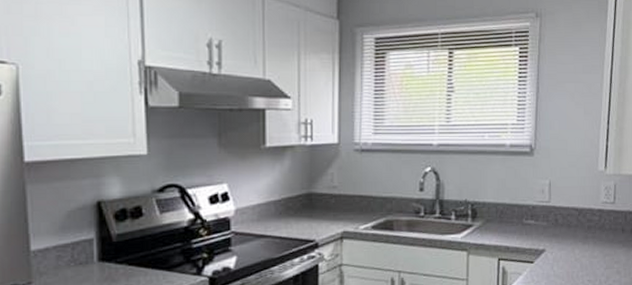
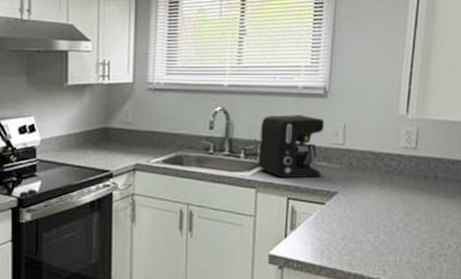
coffee maker: none [468,173,532,239] -> present [258,115,325,179]

